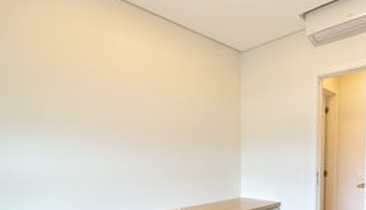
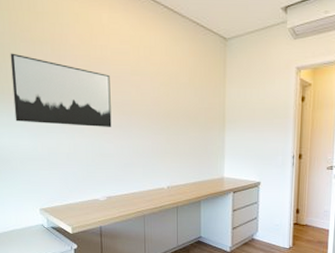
wall art: none [33,80,126,148] -> present [10,53,112,127]

